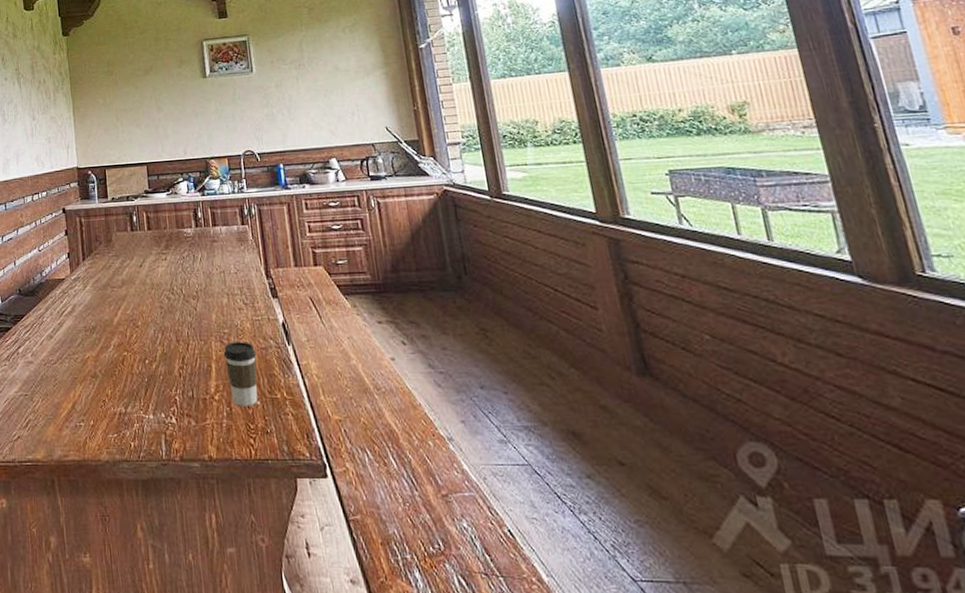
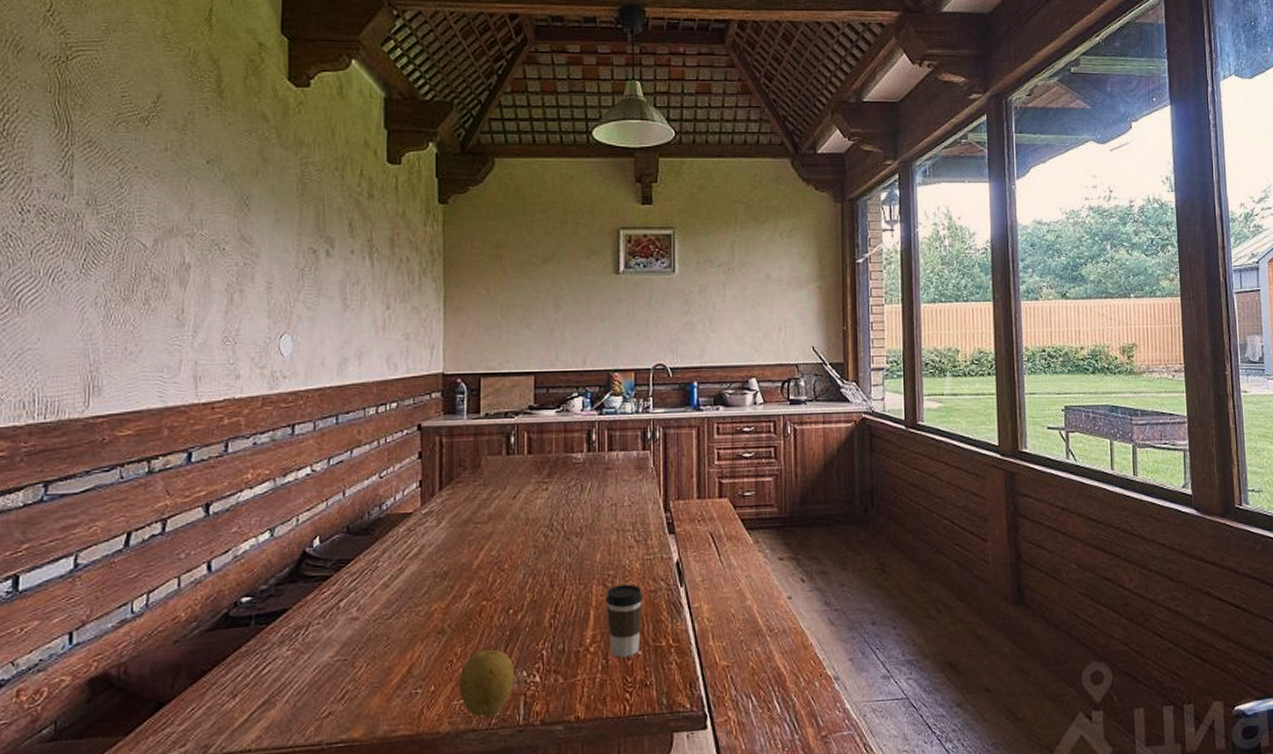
fruit: none [111,393,155,449] -> present [458,649,514,716]

